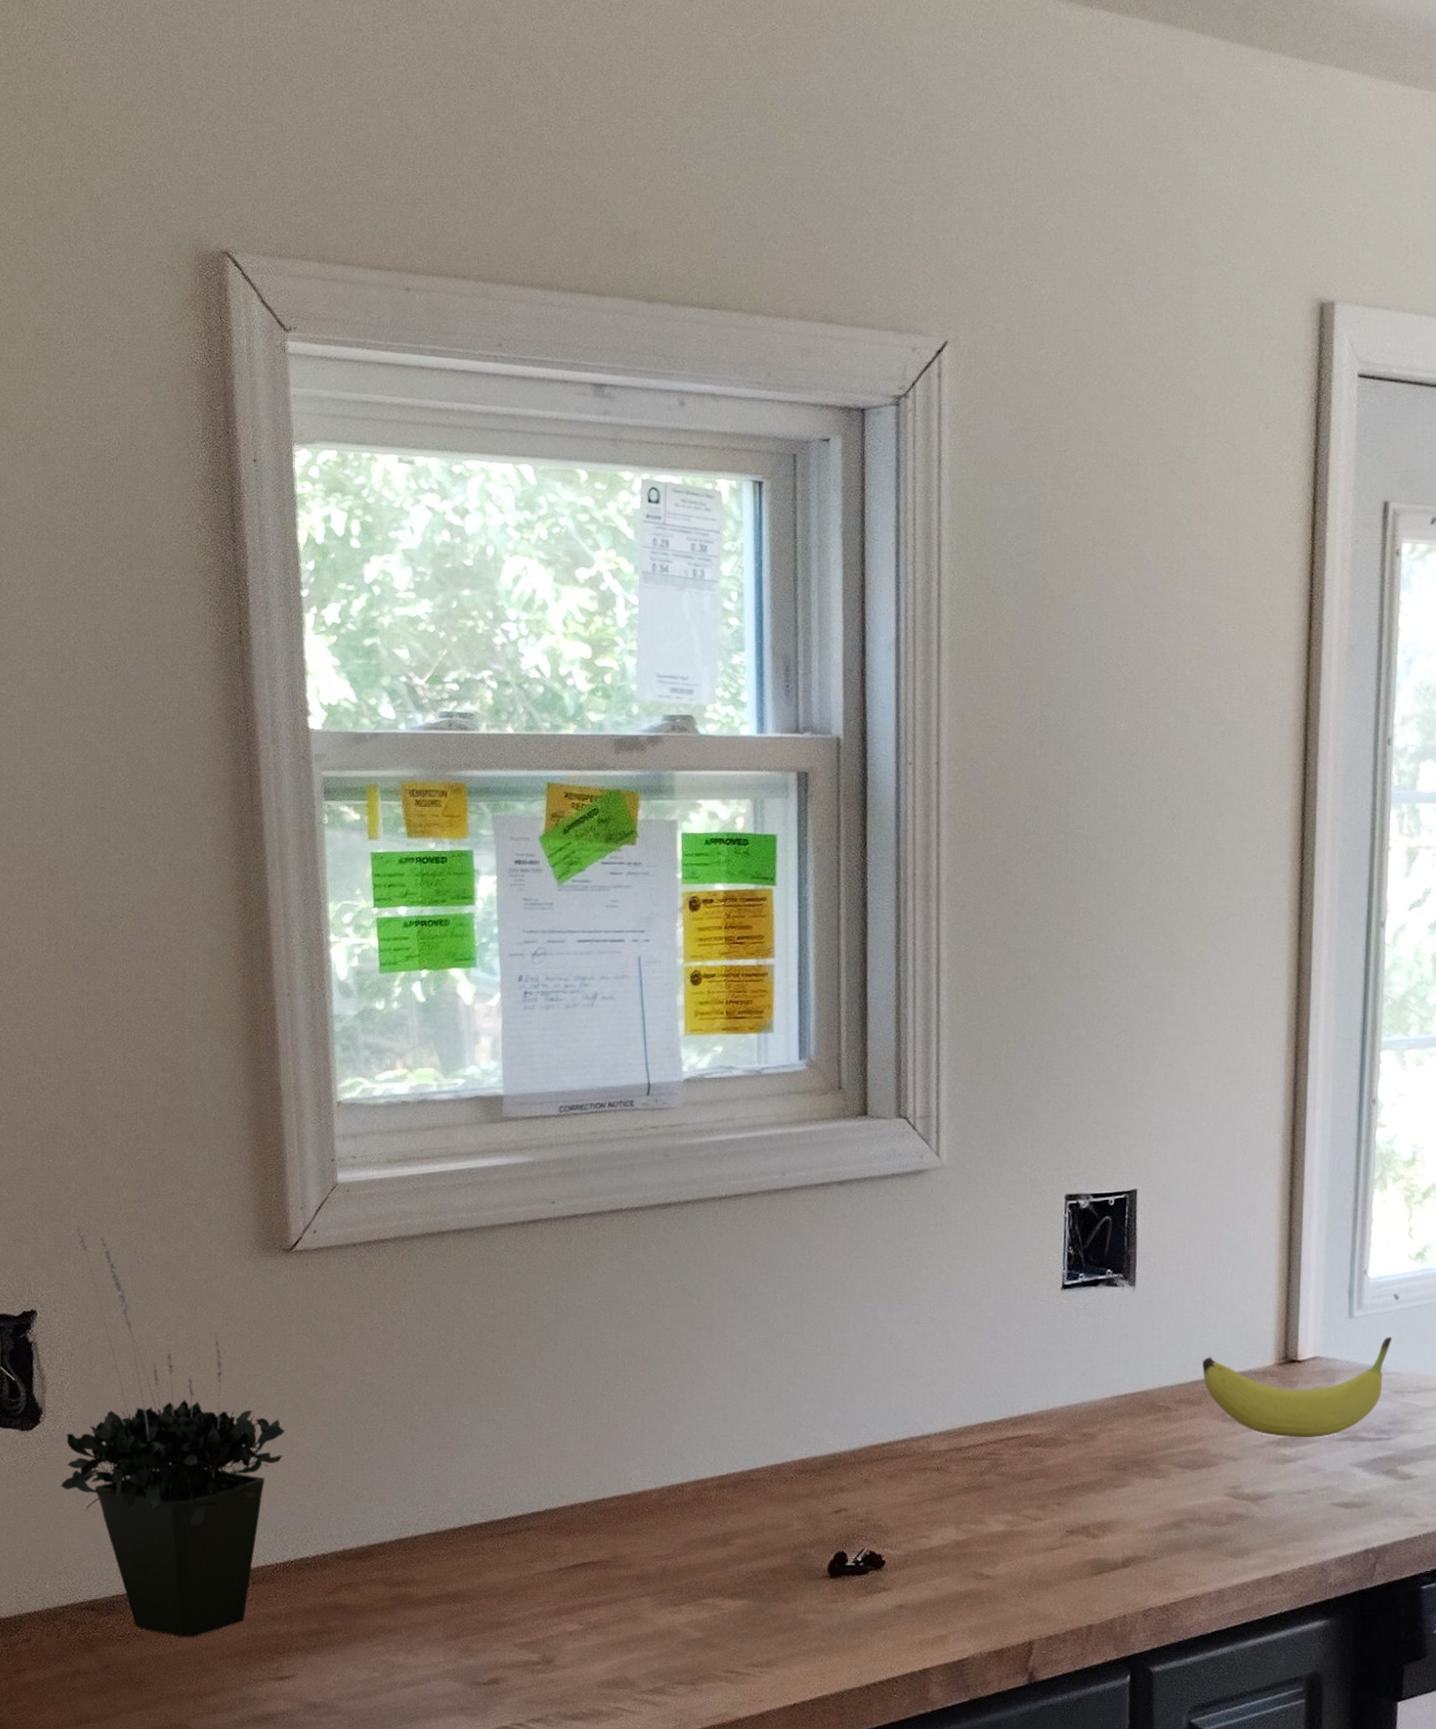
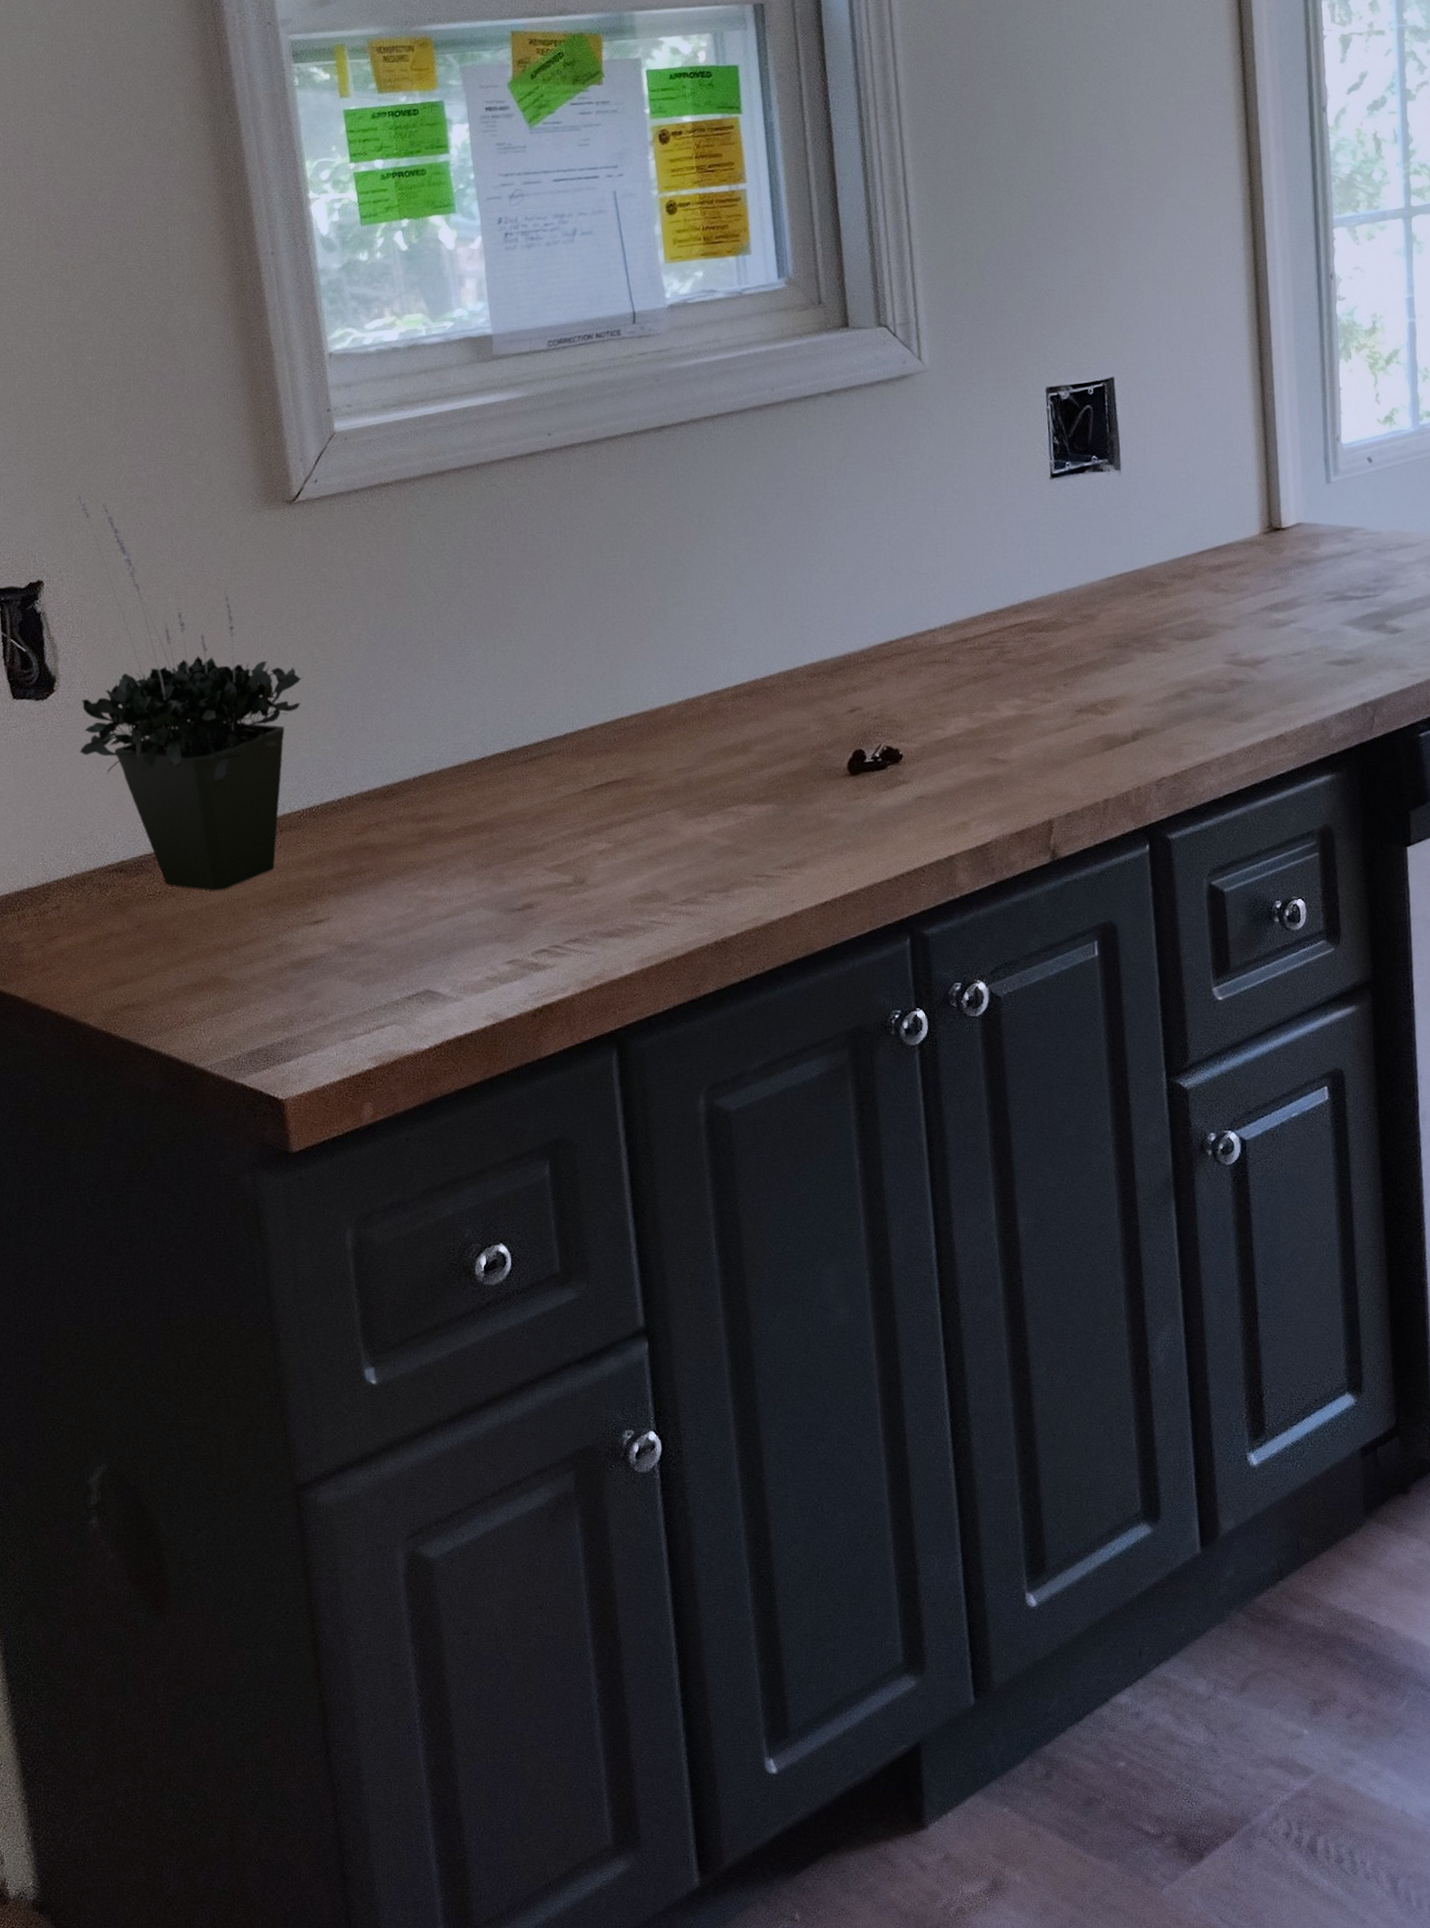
fruit: present [1202,1337,1393,1437] -> none [1191,499,1370,602]

